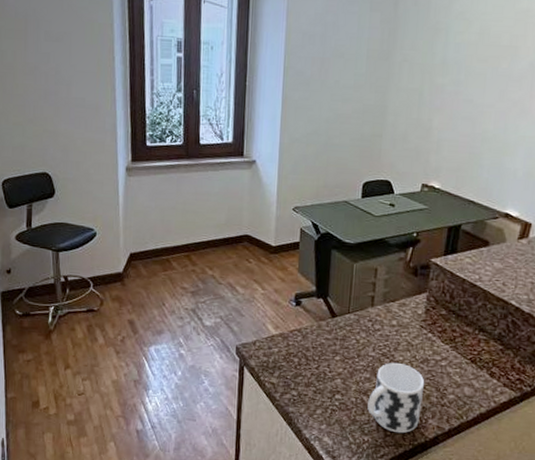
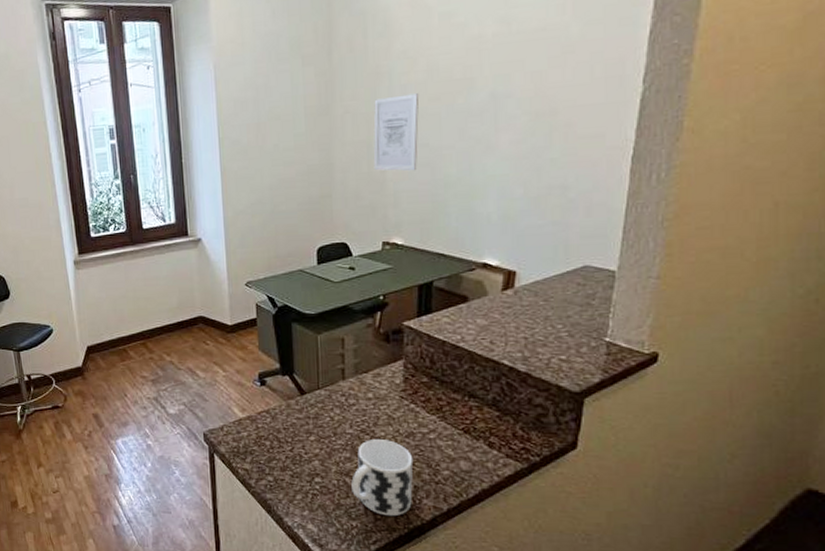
wall art: none [422,52,471,123] -> present [373,93,420,171]

